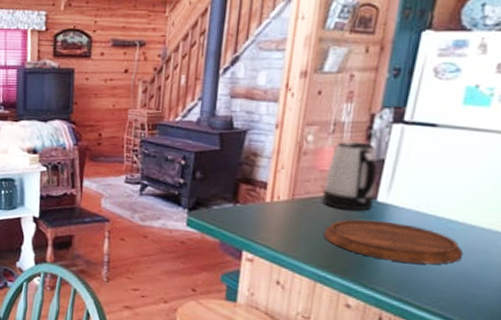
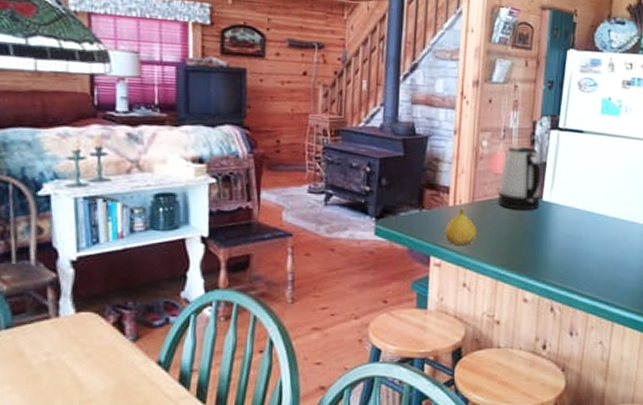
fruit: none [260,204,296,243] -> present [445,208,478,246]
cutting board: present [323,219,464,265] -> none [501,218,610,255]

